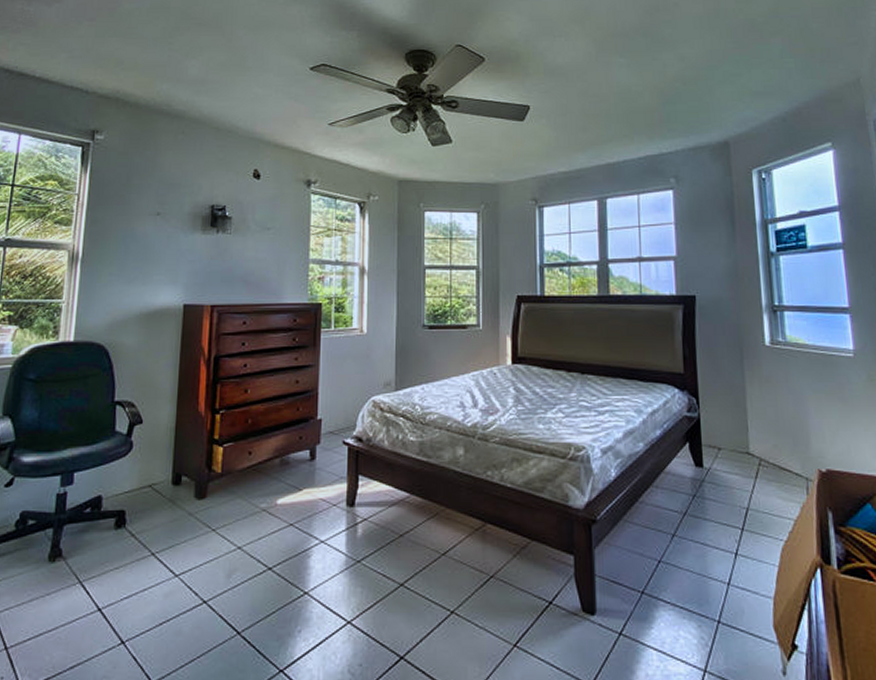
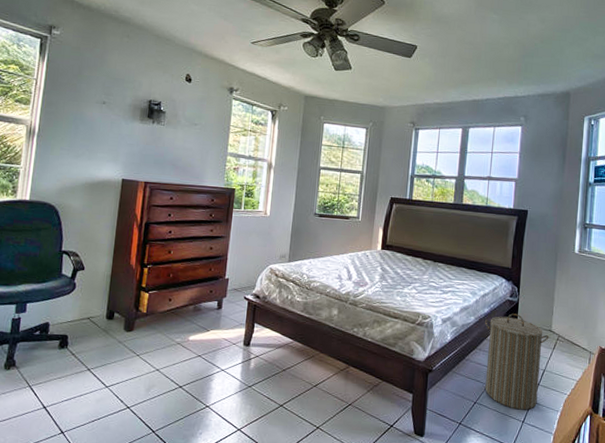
laundry hamper: none [657,434,748,567] -> present [484,313,550,410]

